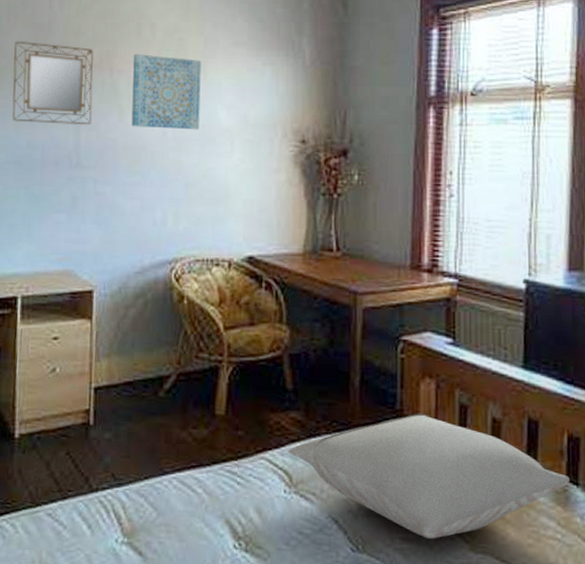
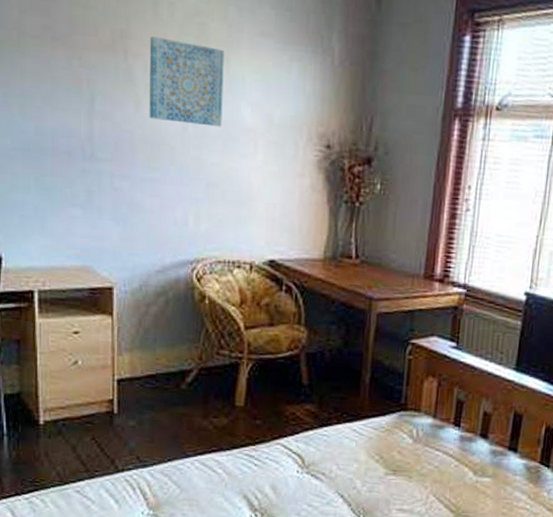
home mirror: present [12,41,94,125] -> none [13,9,107,113]
pillow: present [289,413,570,539] -> none [302,407,543,510]

